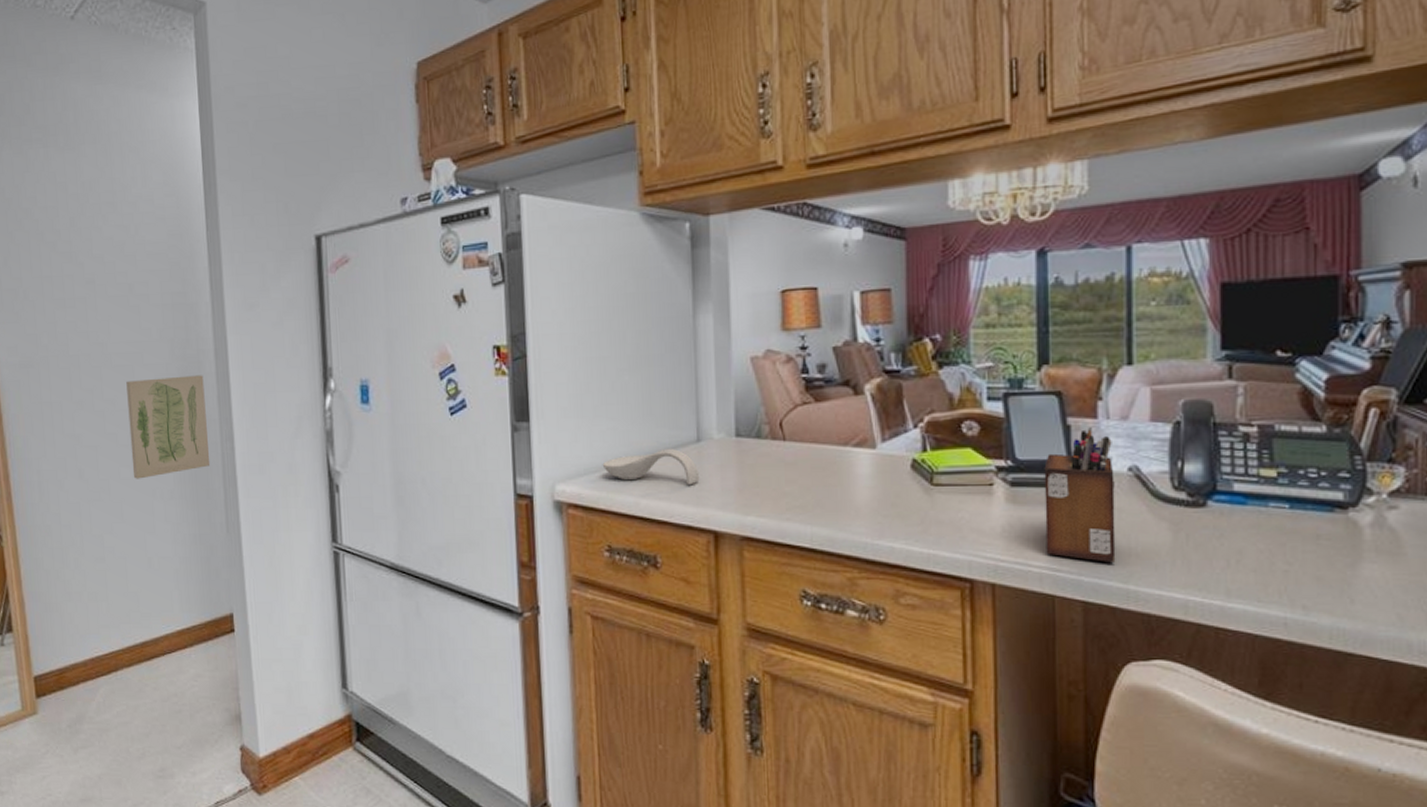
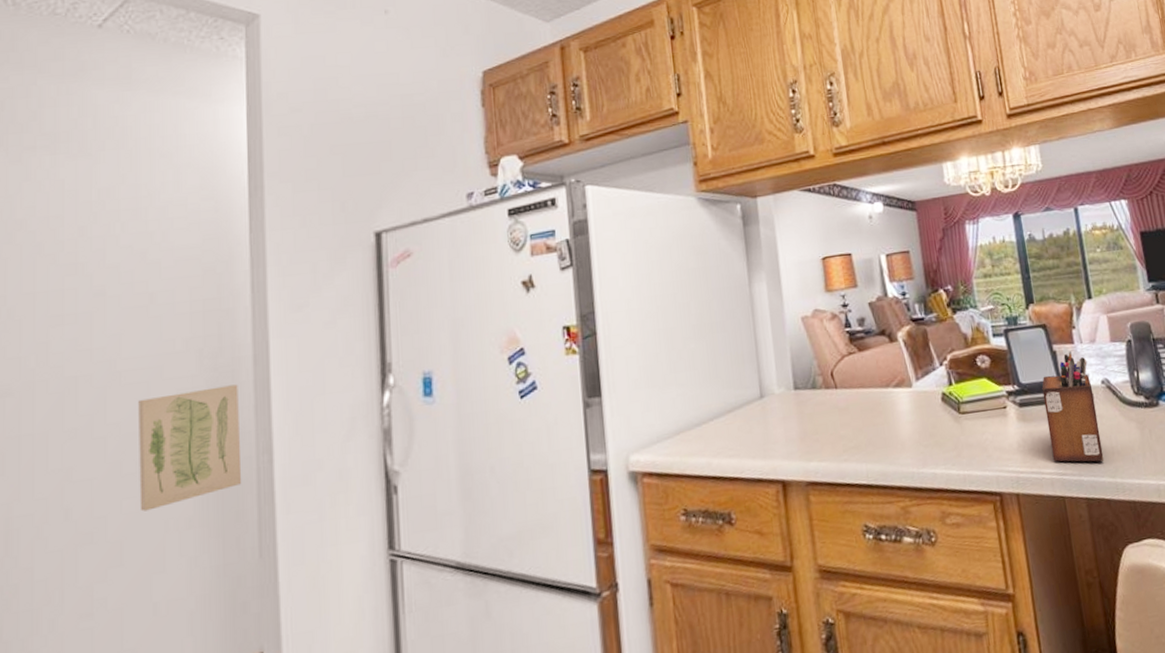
spoon rest: present [602,448,700,486] -> none [674,406,766,443]

